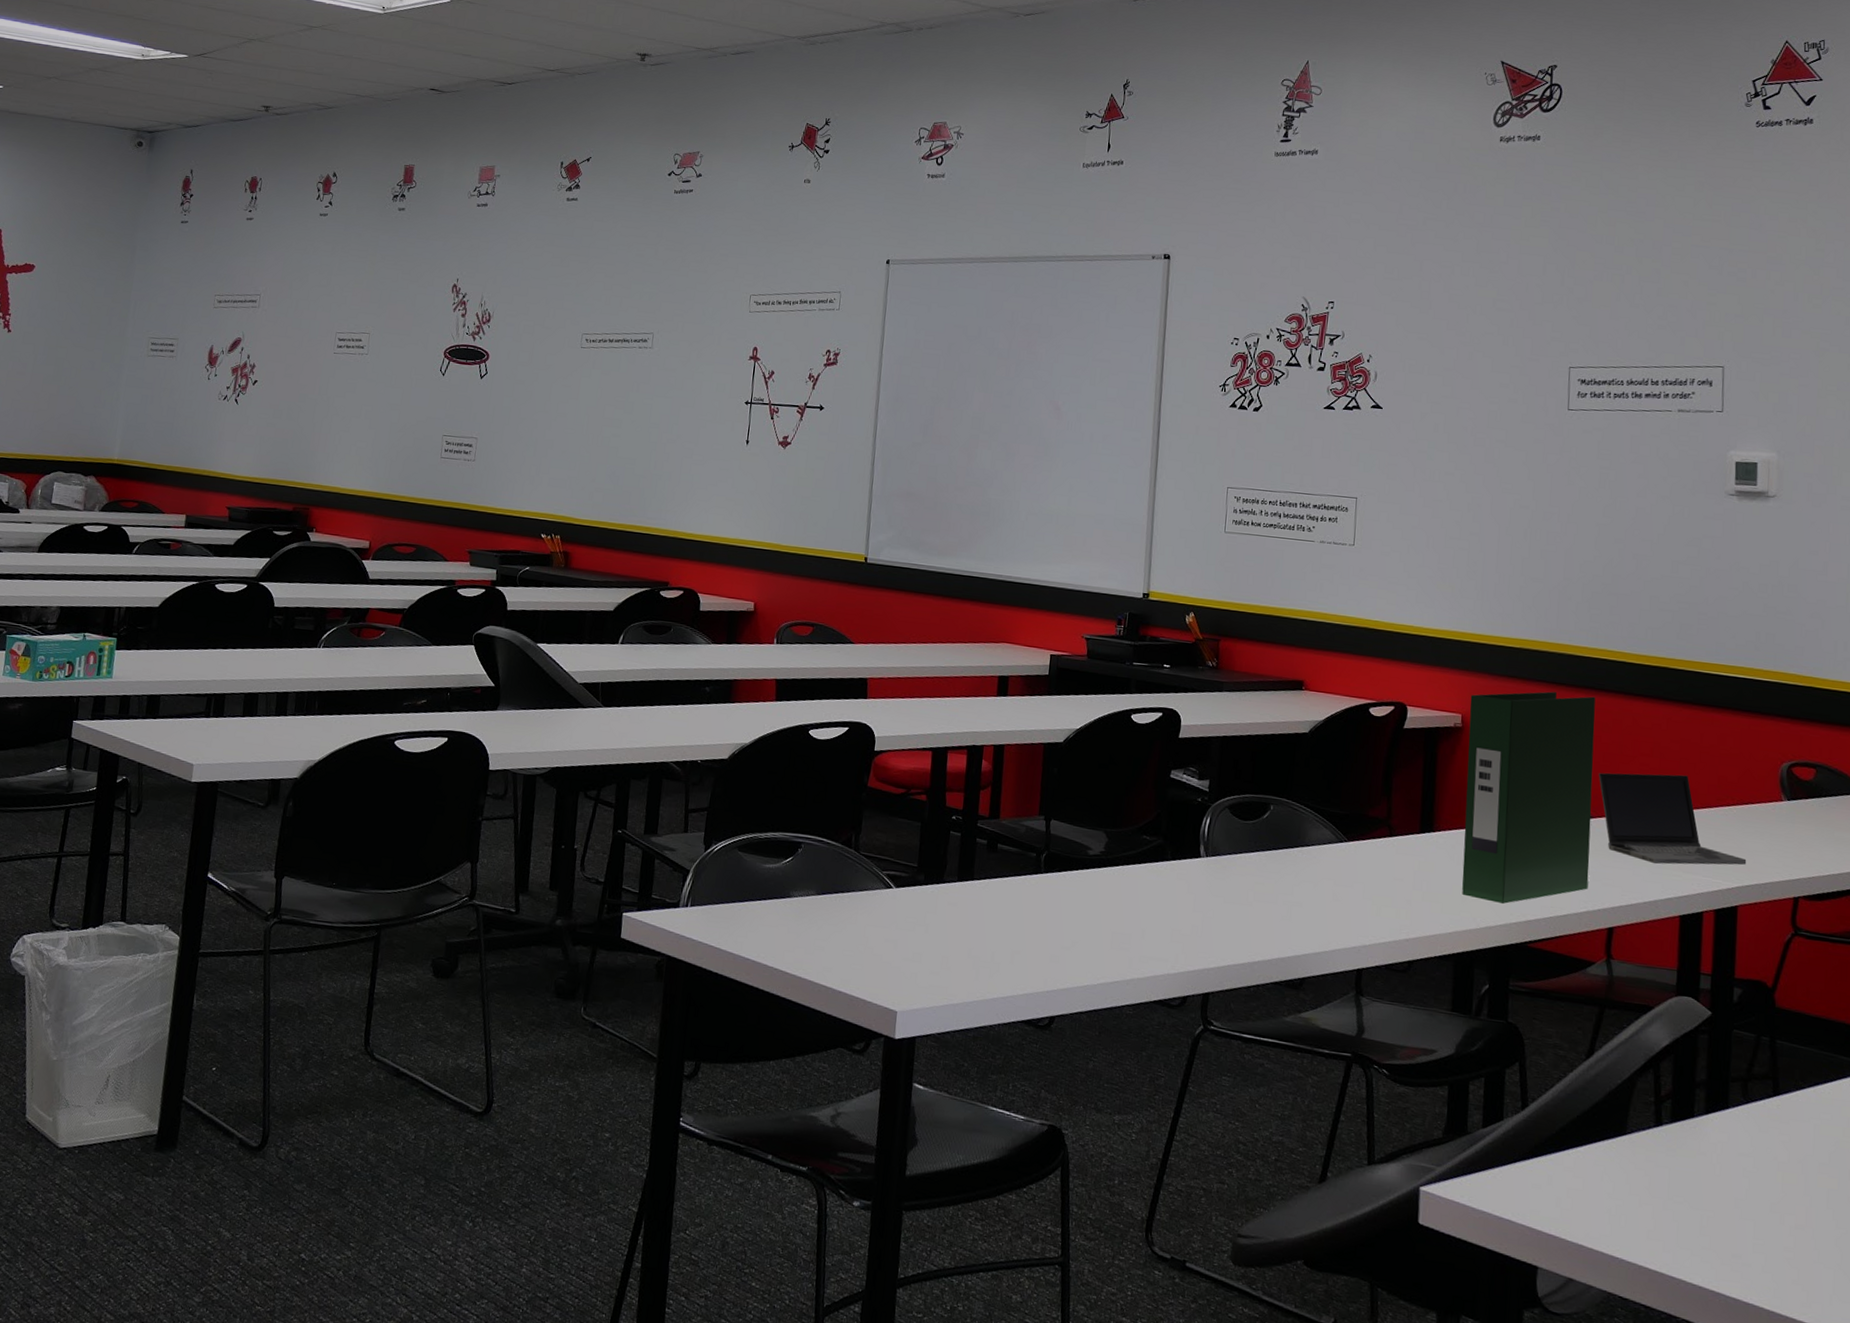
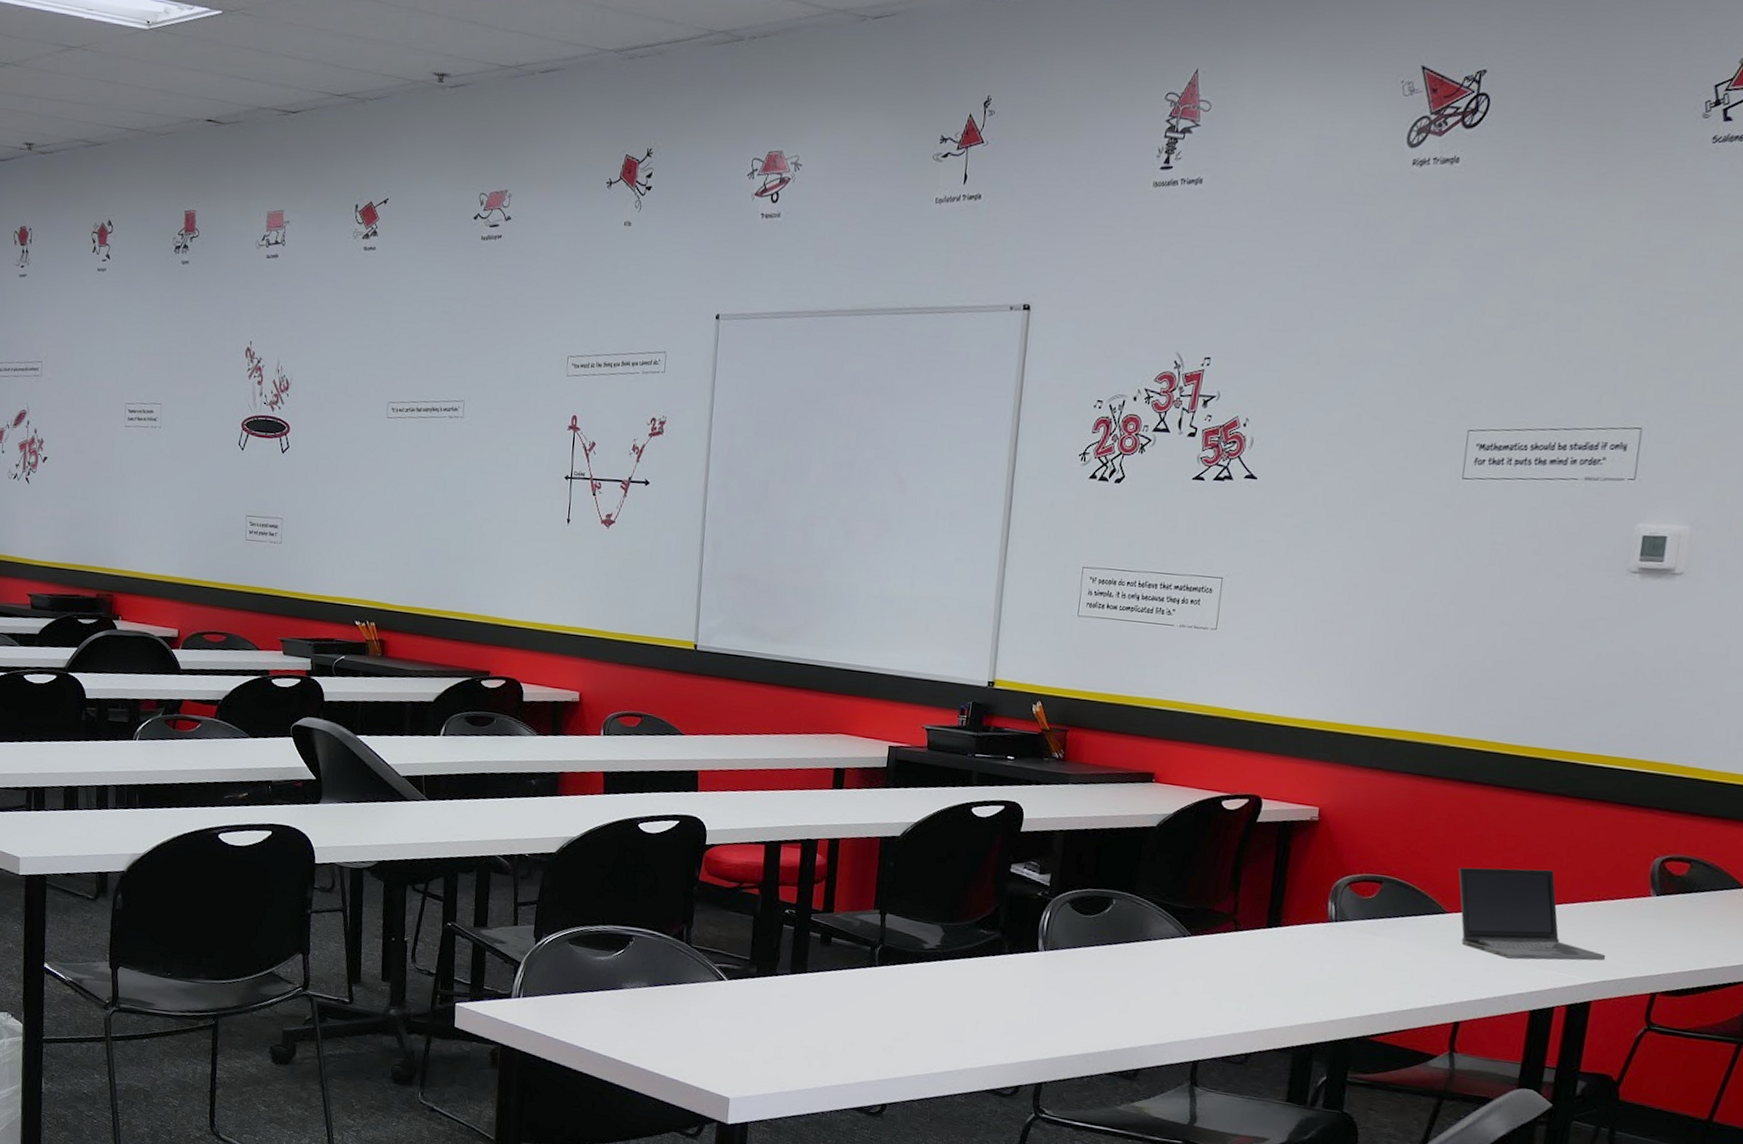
binder: present [1462,691,1596,905] -> none [1305,783,1463,999]

